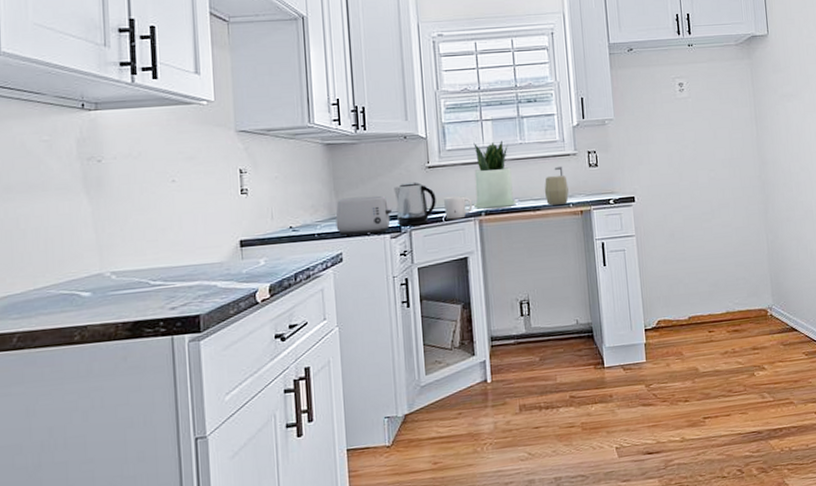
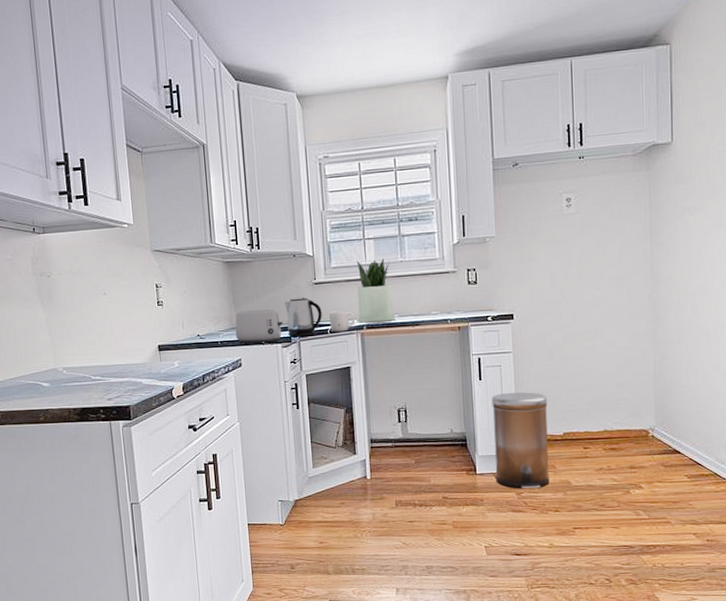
soap dispenser: present [544,166,569,206] -> none [423,283,447,321]
pedal bin: none [617,276,678,381] -> present [492,392,550,489]

